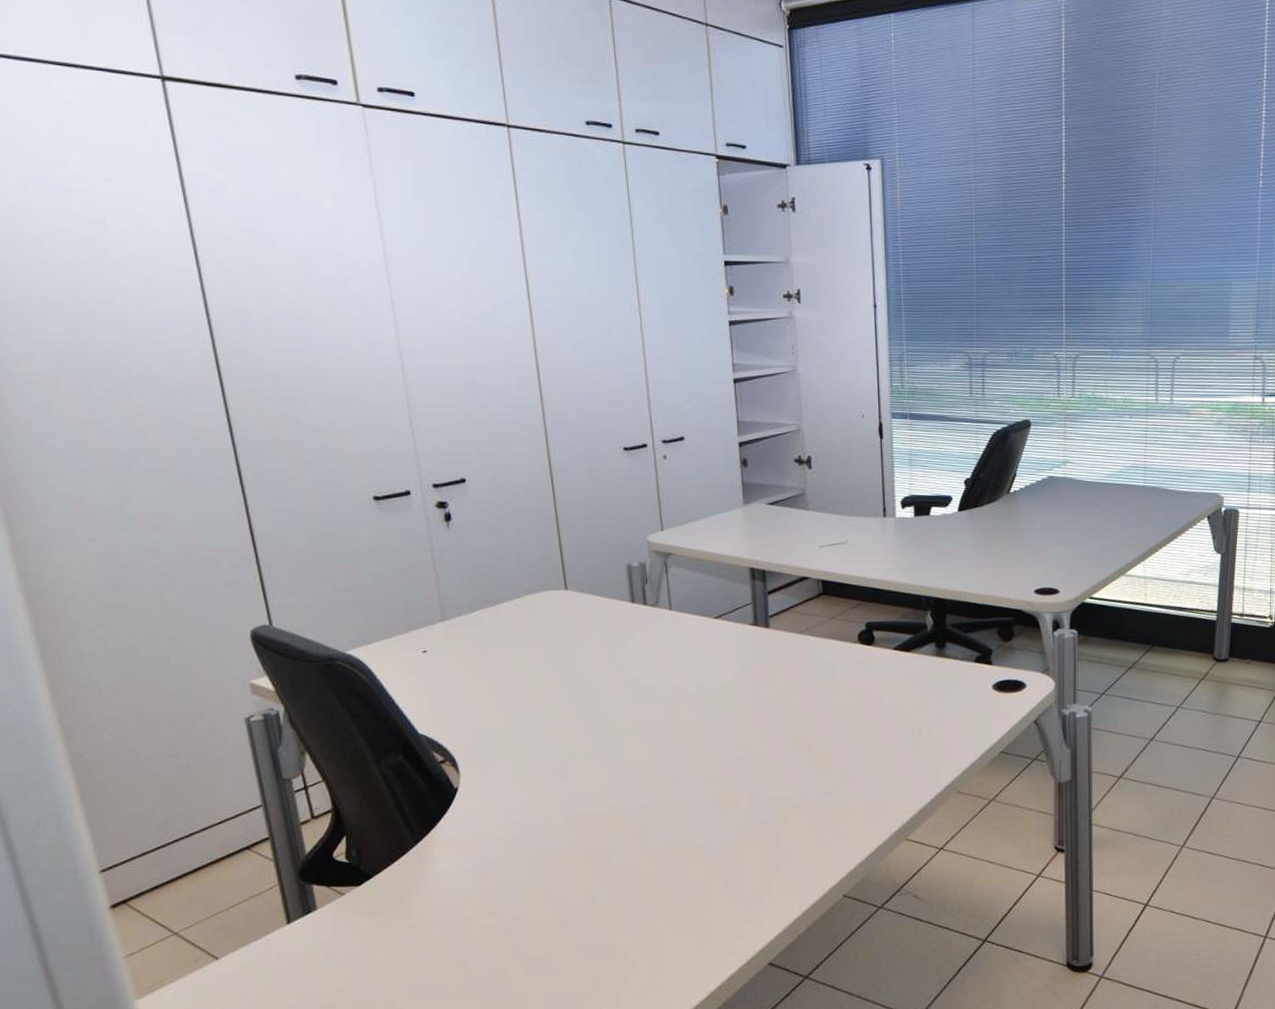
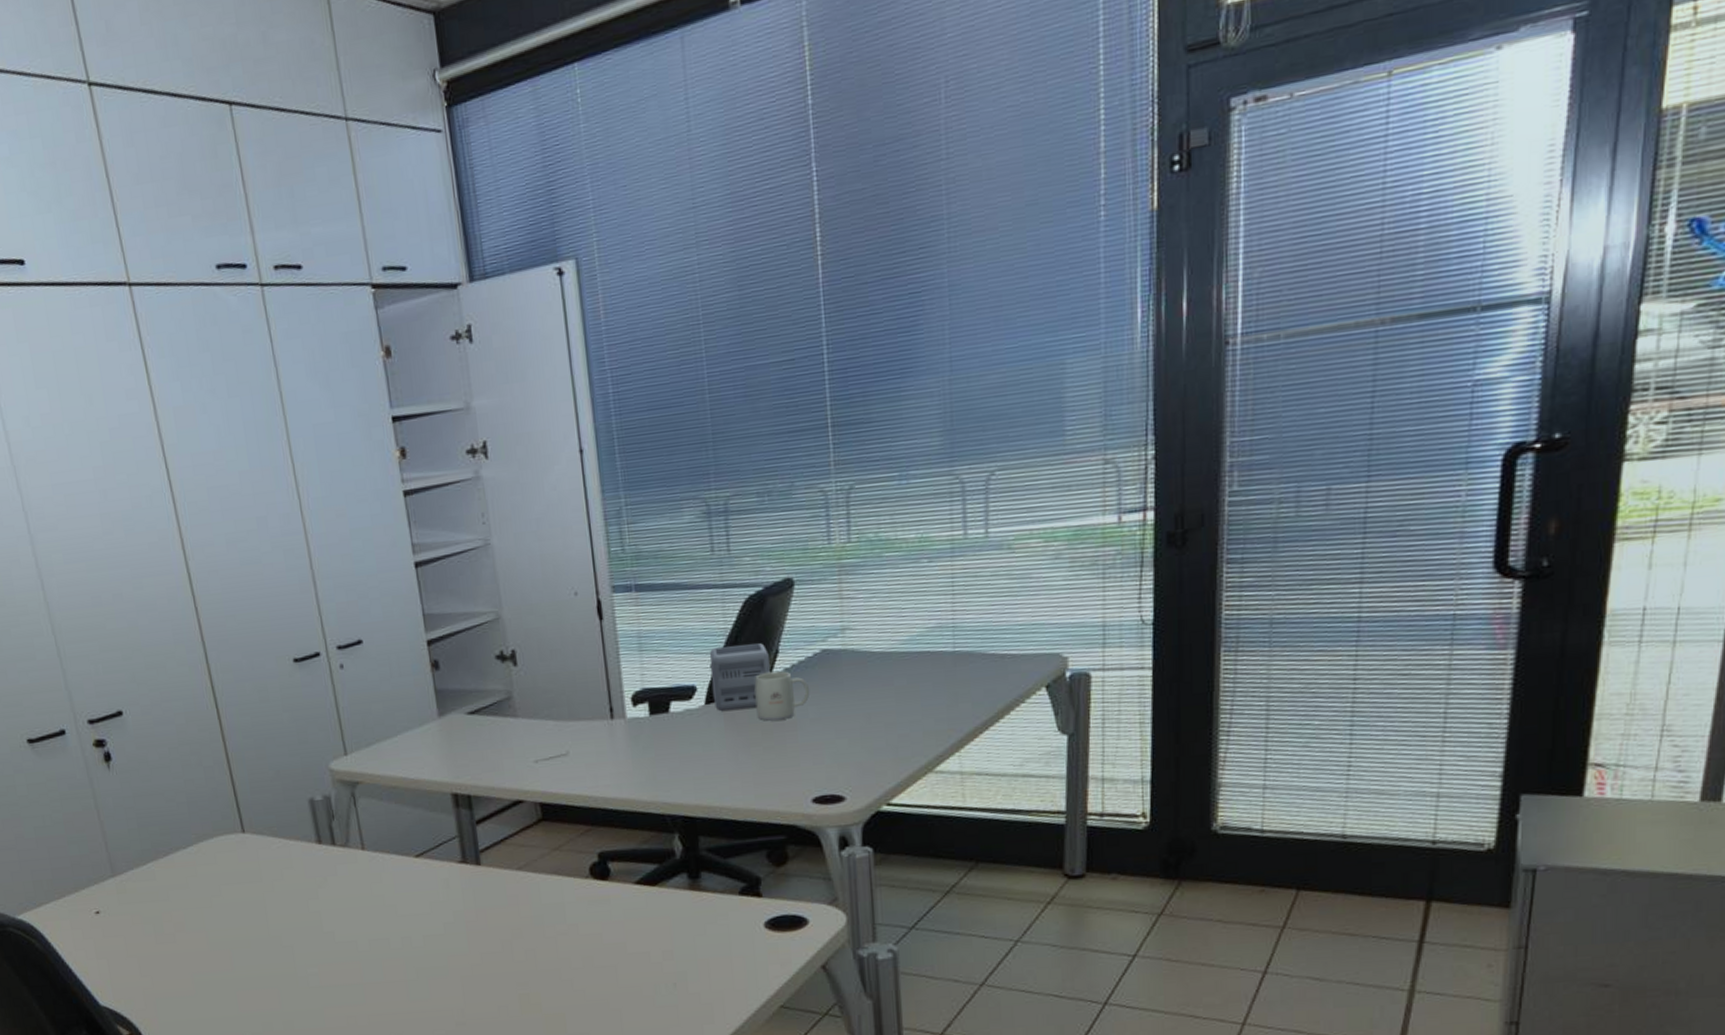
desk organizer: none [963,467,1009,517] -> present [709,643,770,711]
mug: none [996,489,1038,528] -> present [754,671,810,721]

